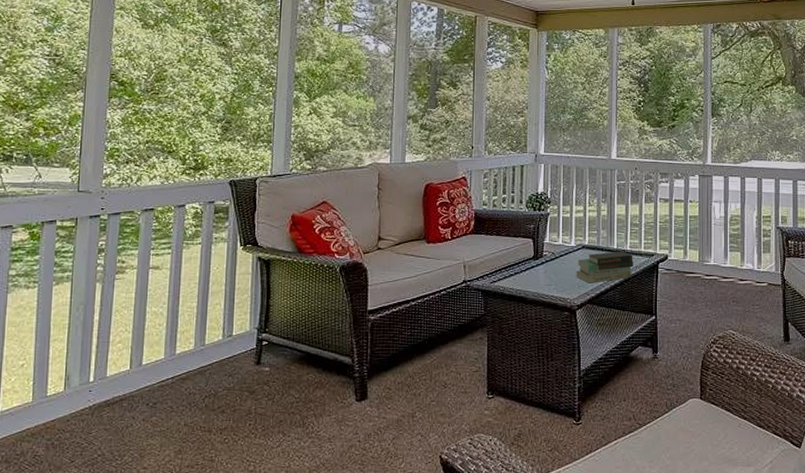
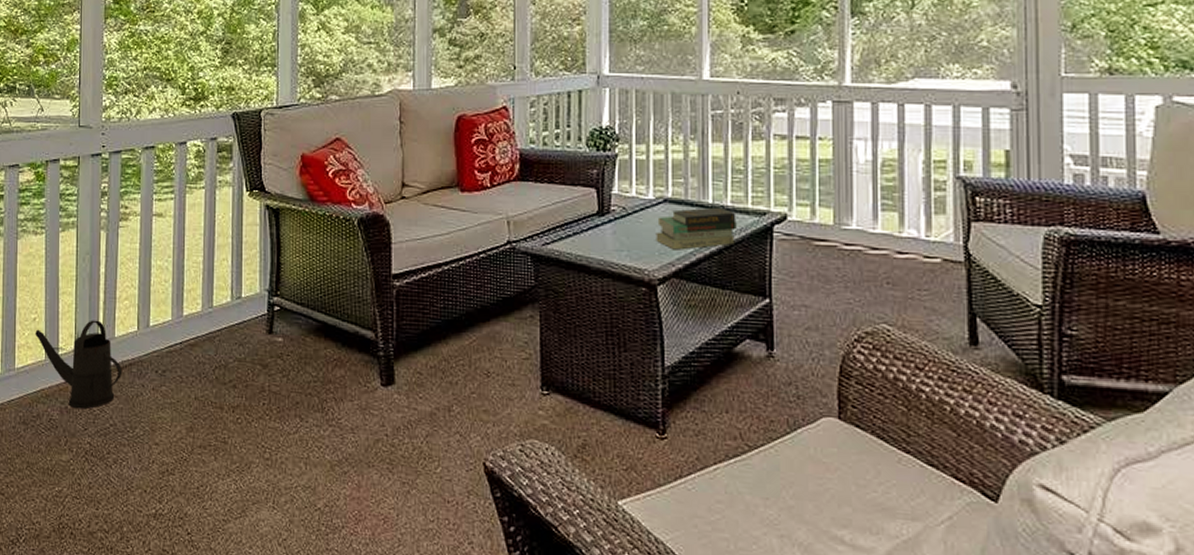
watering can: none [22,362,113,444] -> present [35,320,123,409]

